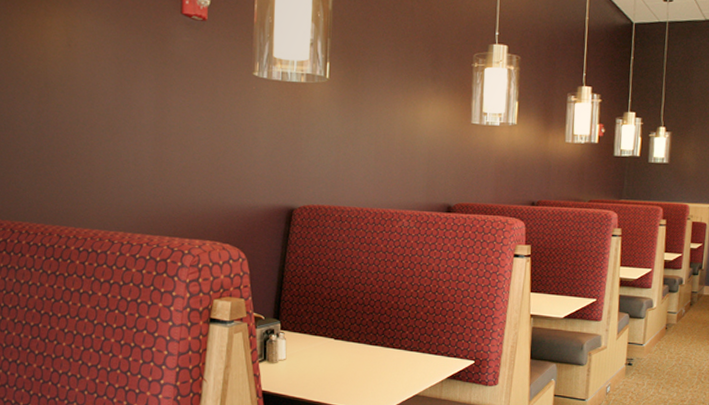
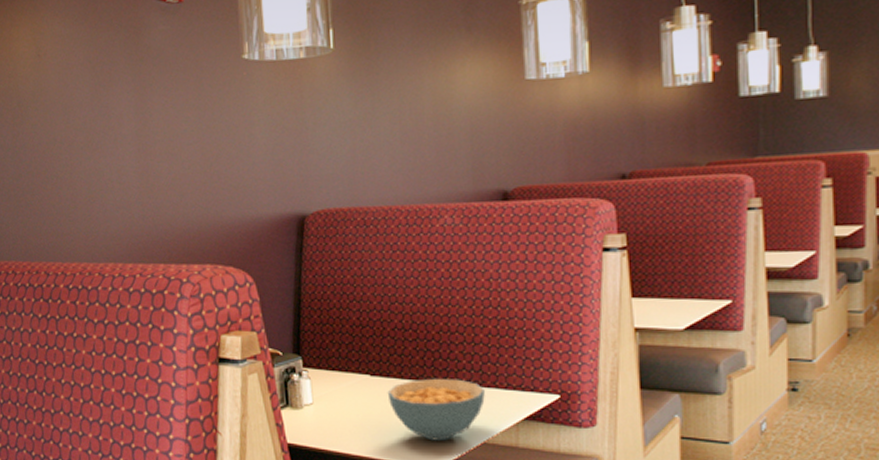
cereal bowl: none [346,343,420,392] -> present [387,378,485,441]

